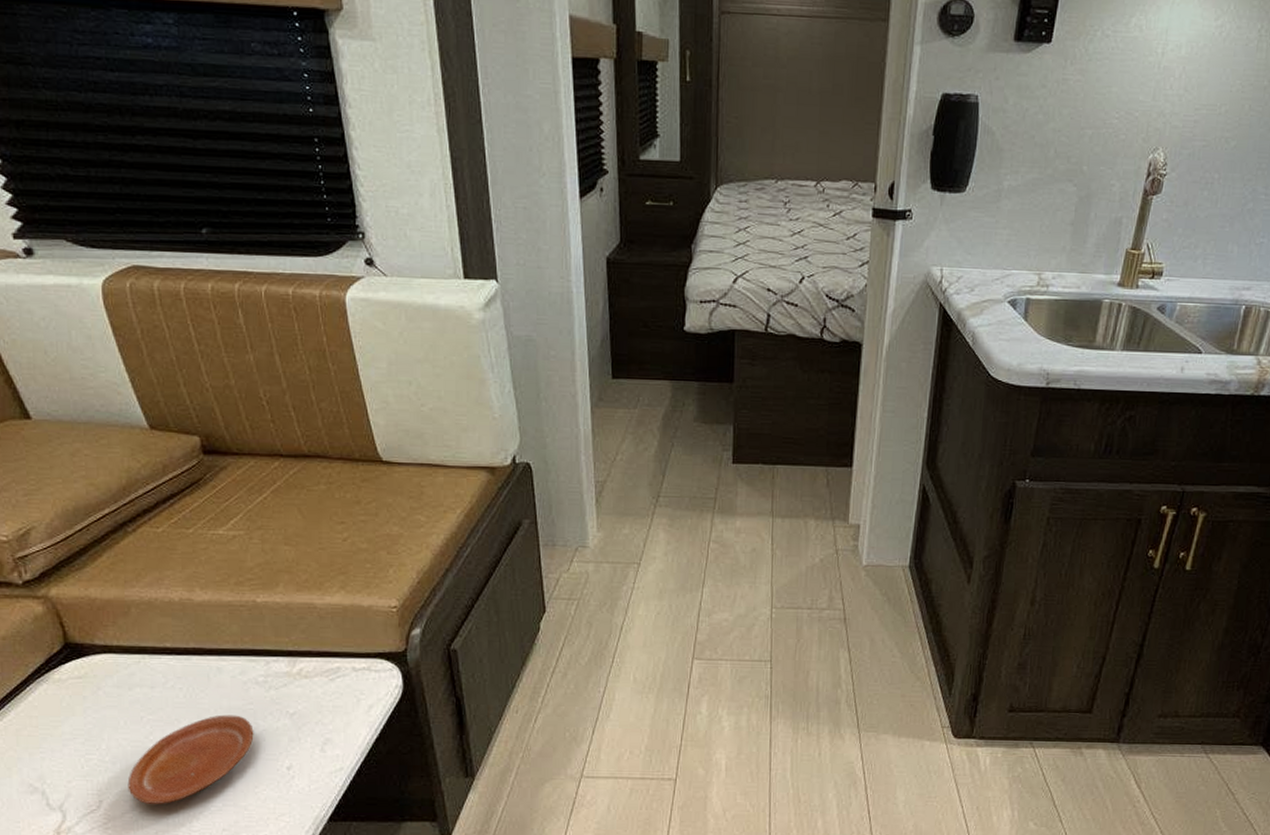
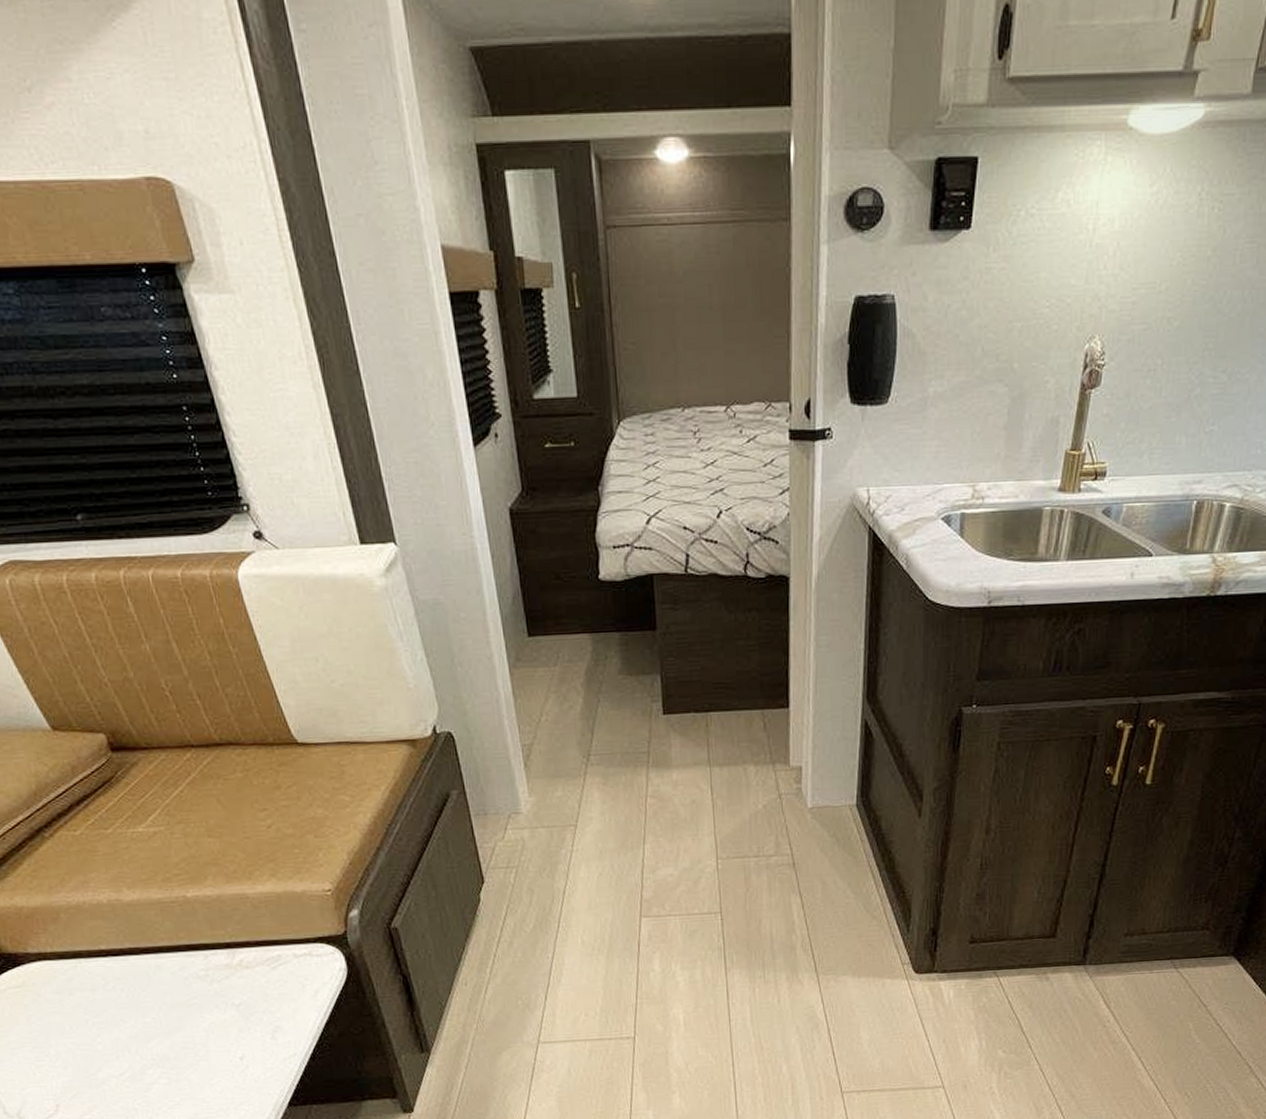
plate: present [127,714,254,804] -> none [81,1010,203,1104]

